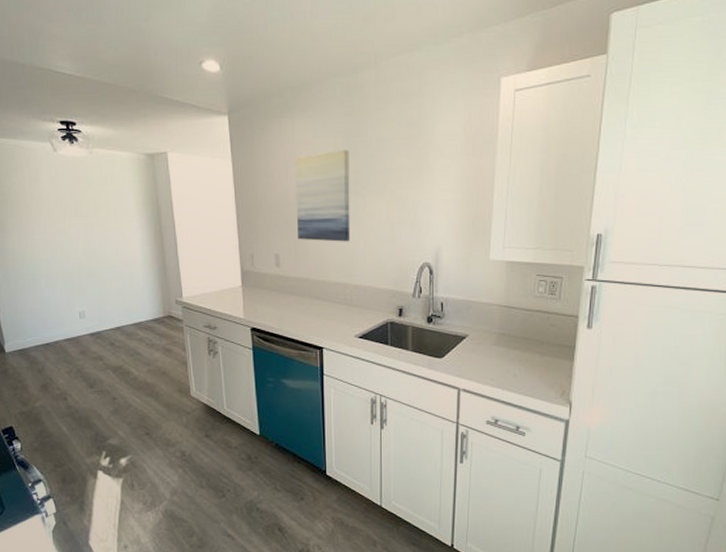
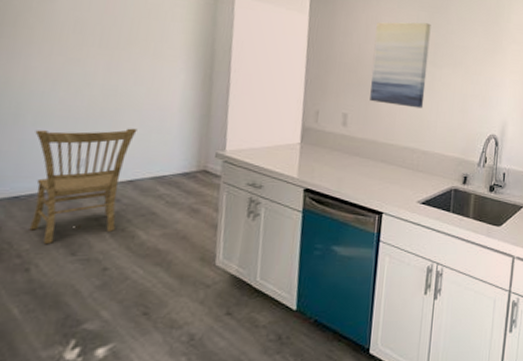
dining chair: none [48,283,115,379] -> present [29,128,138,243]

